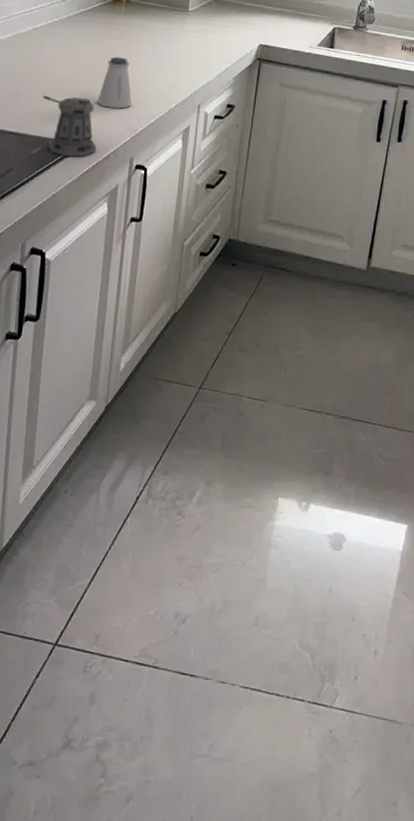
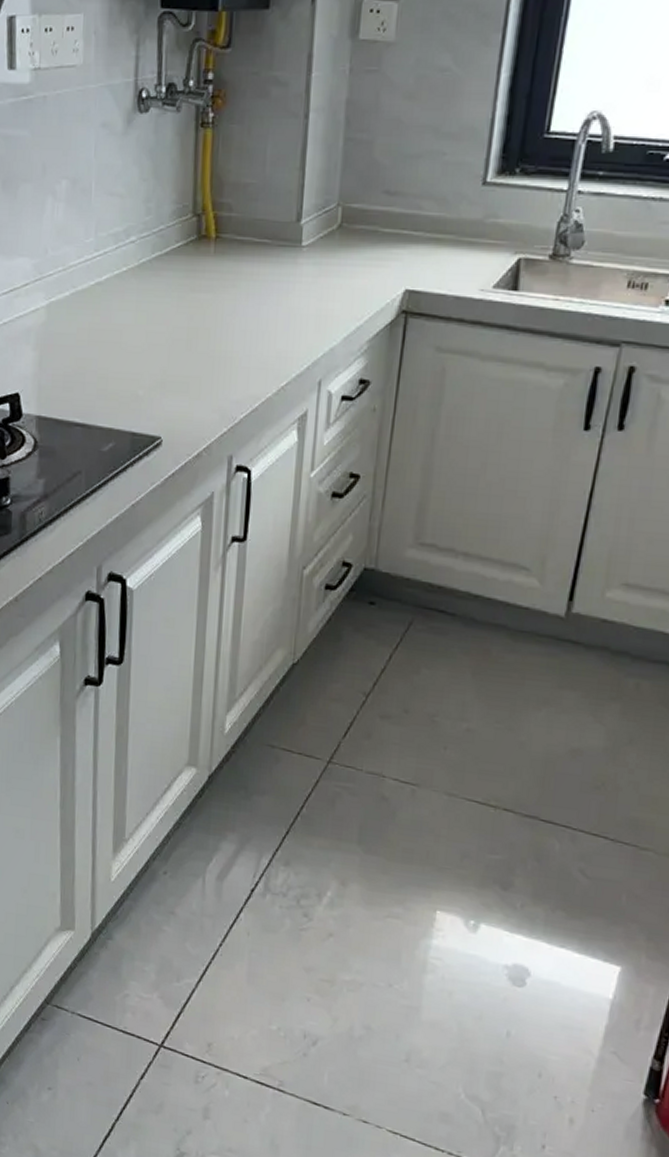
pepper shaker: present [43,95,97,157] -> none [113,373,185,455]
saltshaker: present [97,57,132,109] -> none [182,317,228,389]

